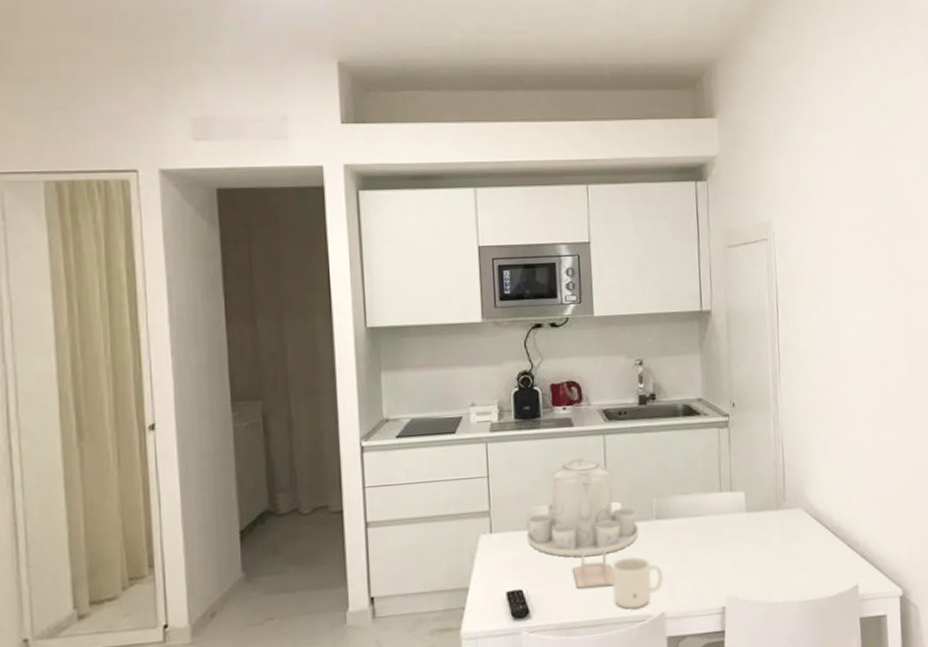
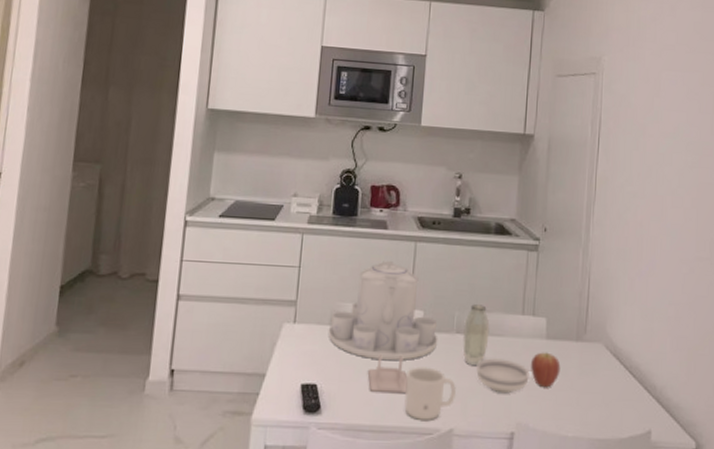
vase: none [663,488,690,549] -> present [463,304,490,366]
bowl: none [680,537,734,571] -> present [476,358,529,394]
fruit: none [733,525,764,559] -> present [530,352,561,387]

